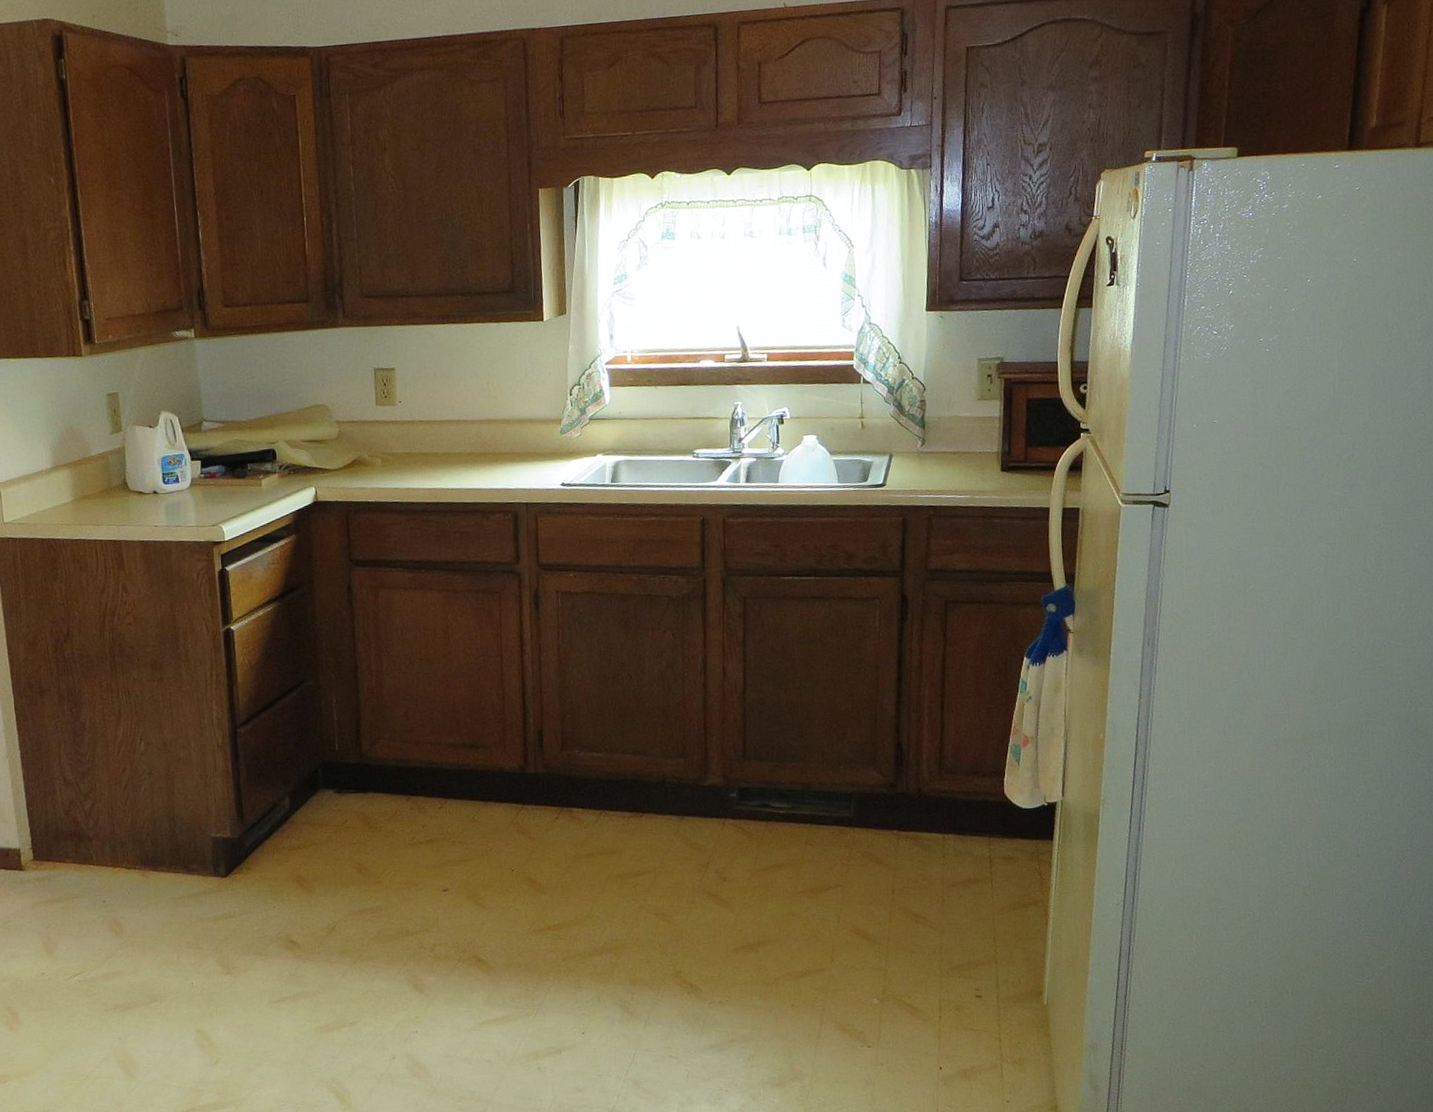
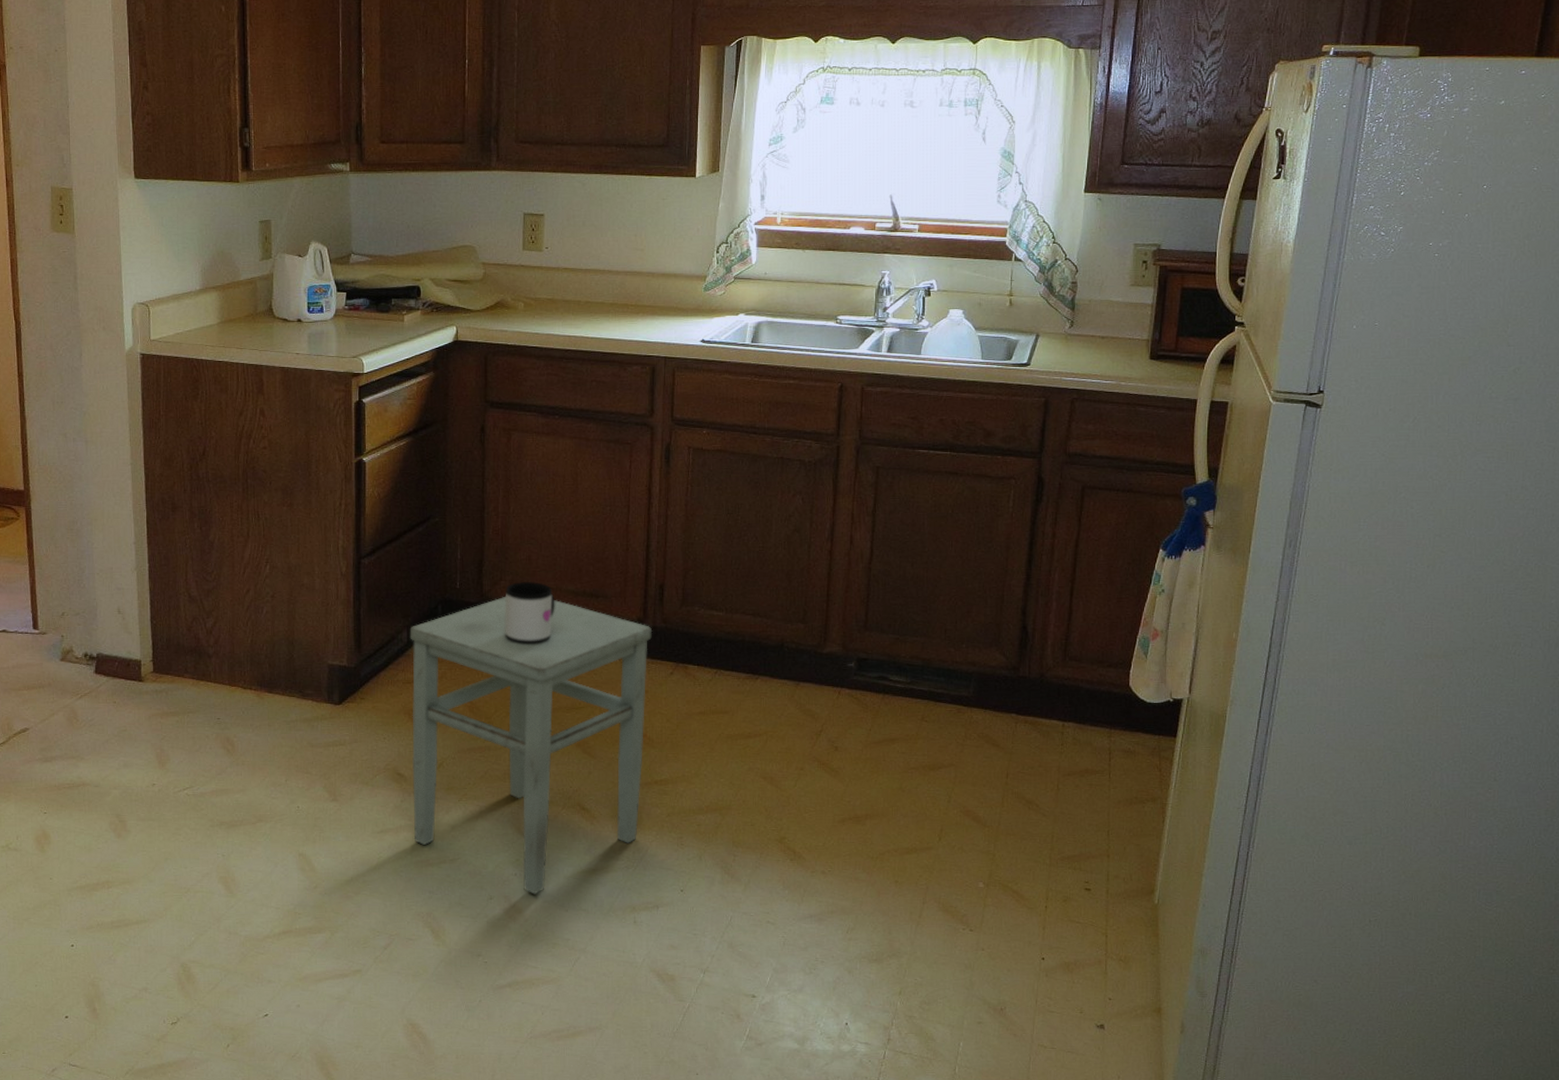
stool: none [291,754,535,1050] -> present [409,596,653,894]
mug: none [385,737,436,802] -> present [505,581,555,645]

